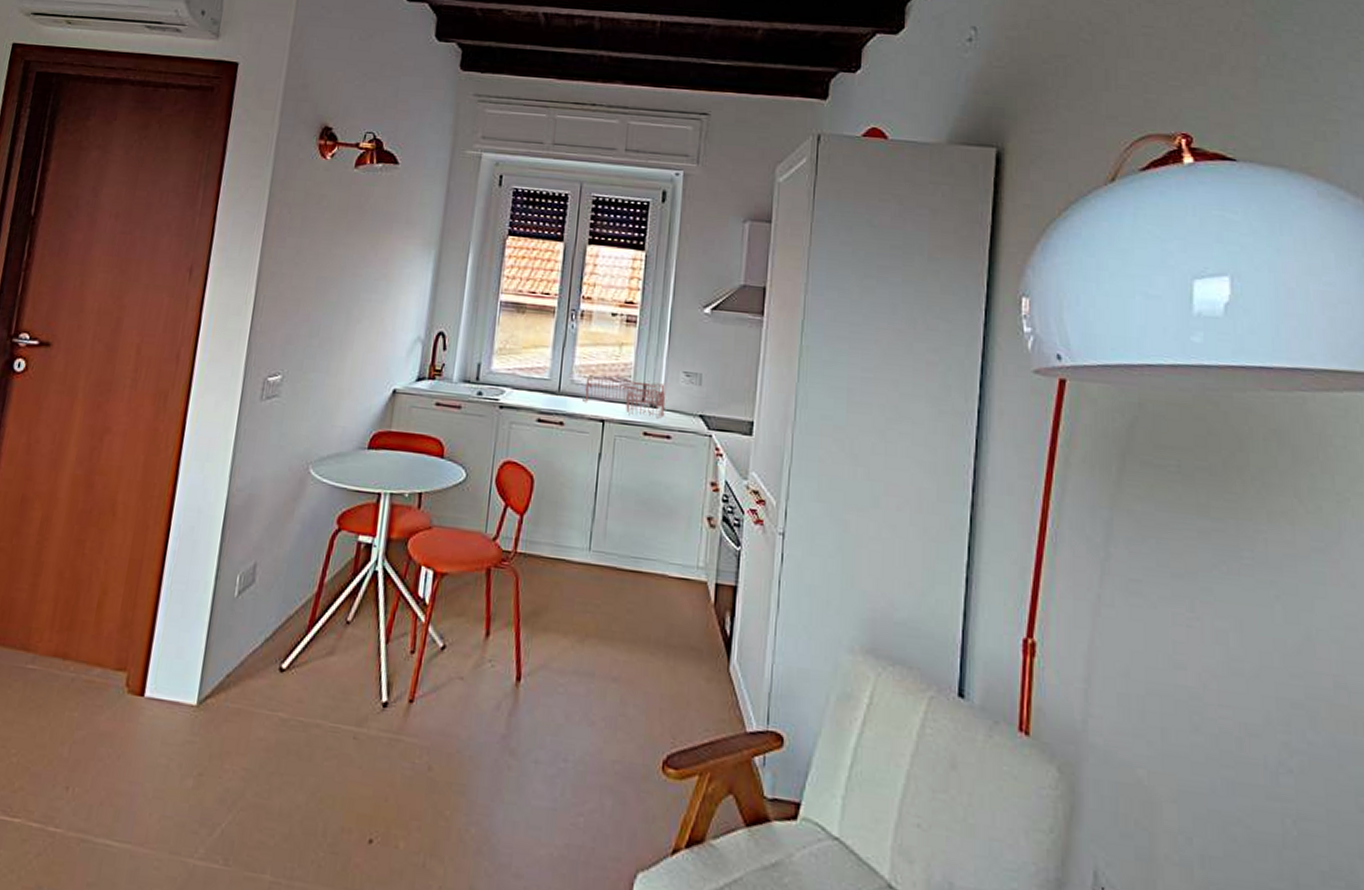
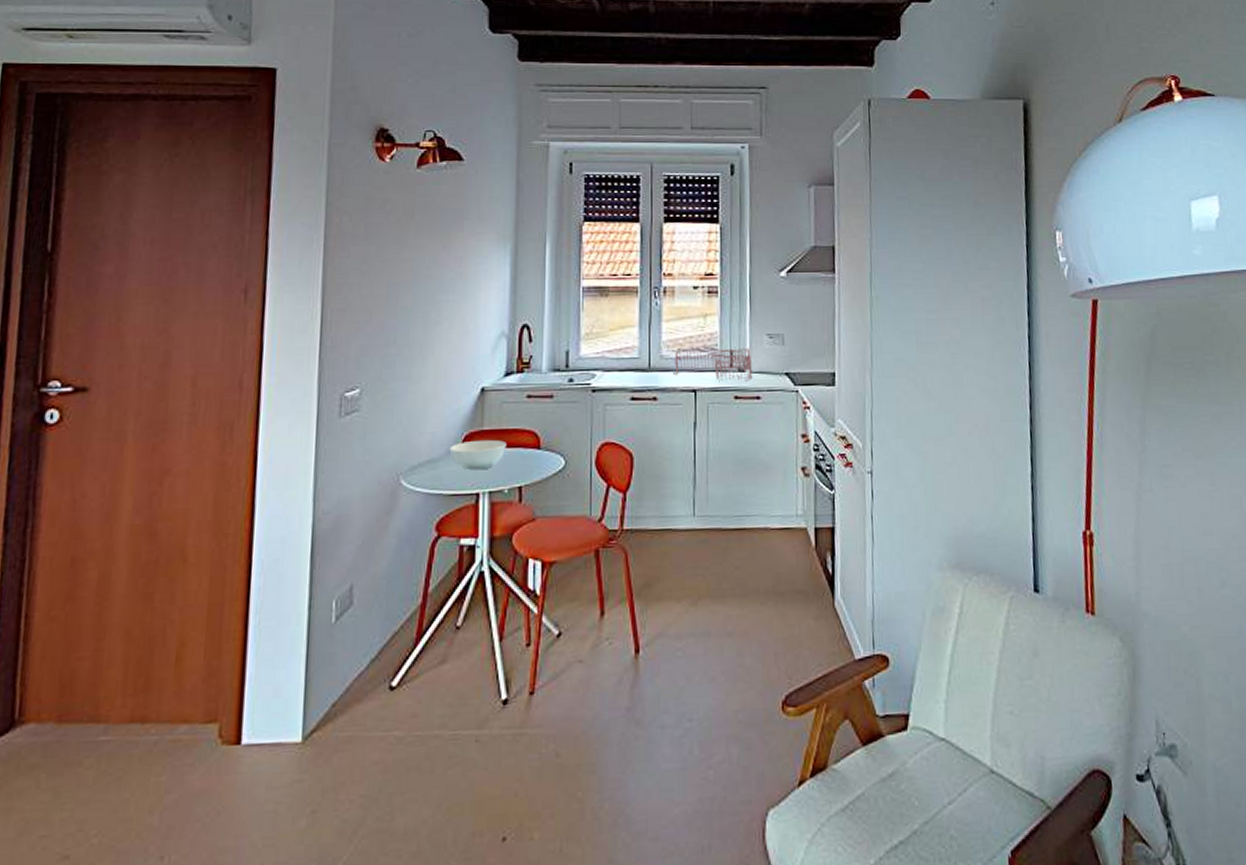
bowl: none [357,440,412,471] -> present [449,439,507,471]

